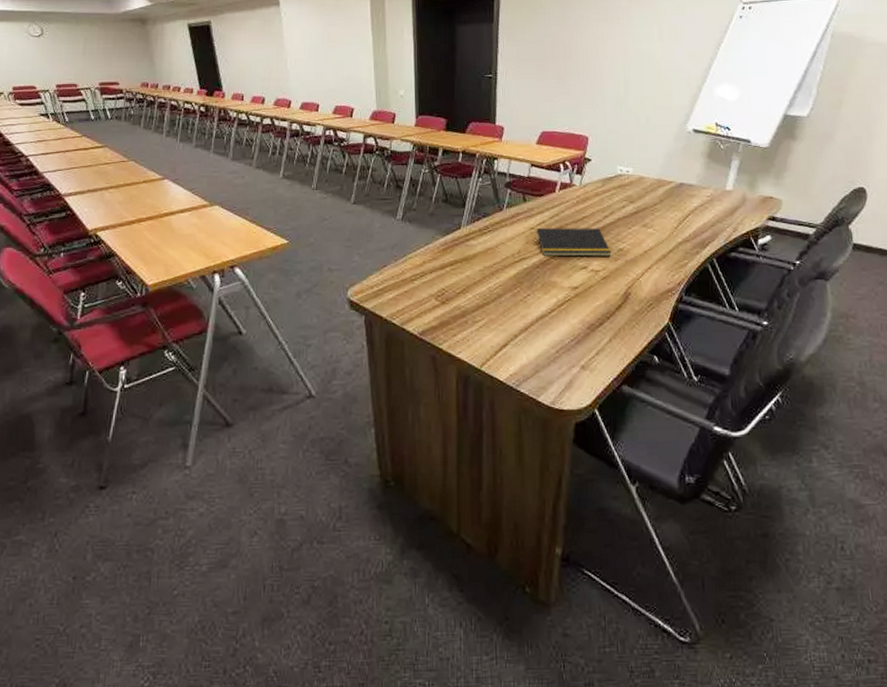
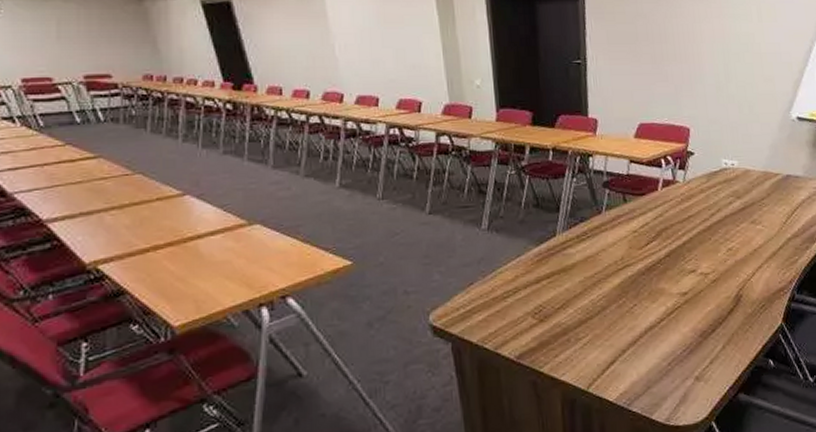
notepad: present [534,228,612,257] -> none [638,227,721,262]

